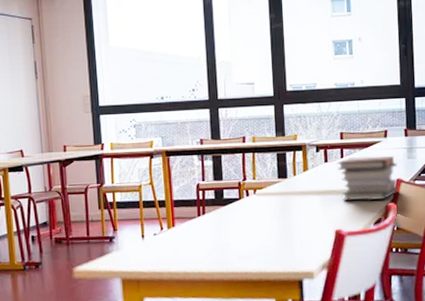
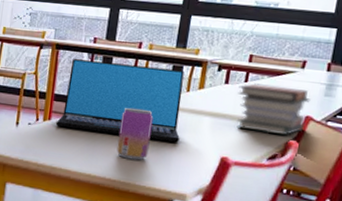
laptop: none [180,157,296,231] -> present [55,59,184,142]
beverage can: none [240,199,272,250] -> present [116,107,154,161]

